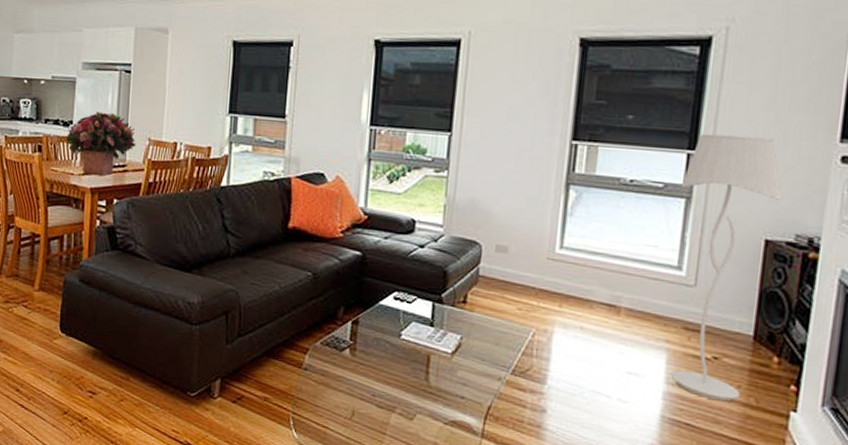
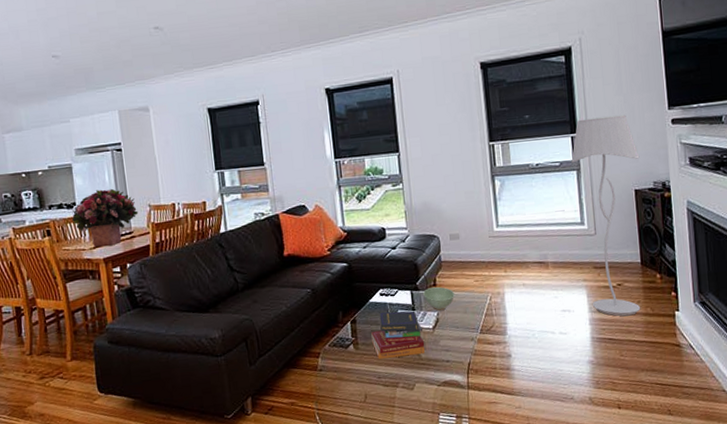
books: none [372,318,438,382] -> present [370,310,426,359]
bowl: none [448,303,489,335] -> present [423,287,455,311]

